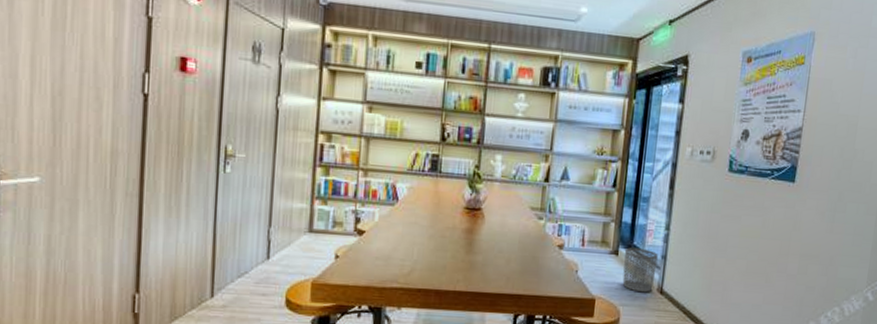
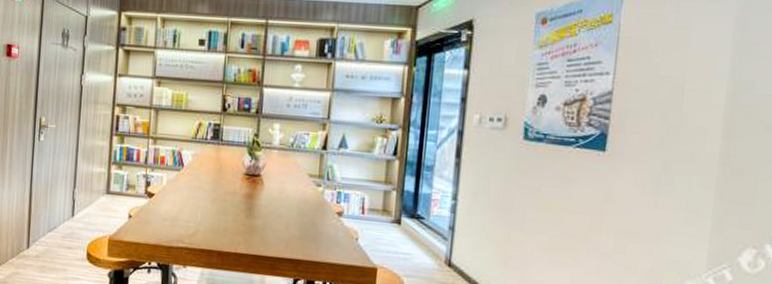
waste bin: present [622,247,658,293] -> none [406,217,445,265]

